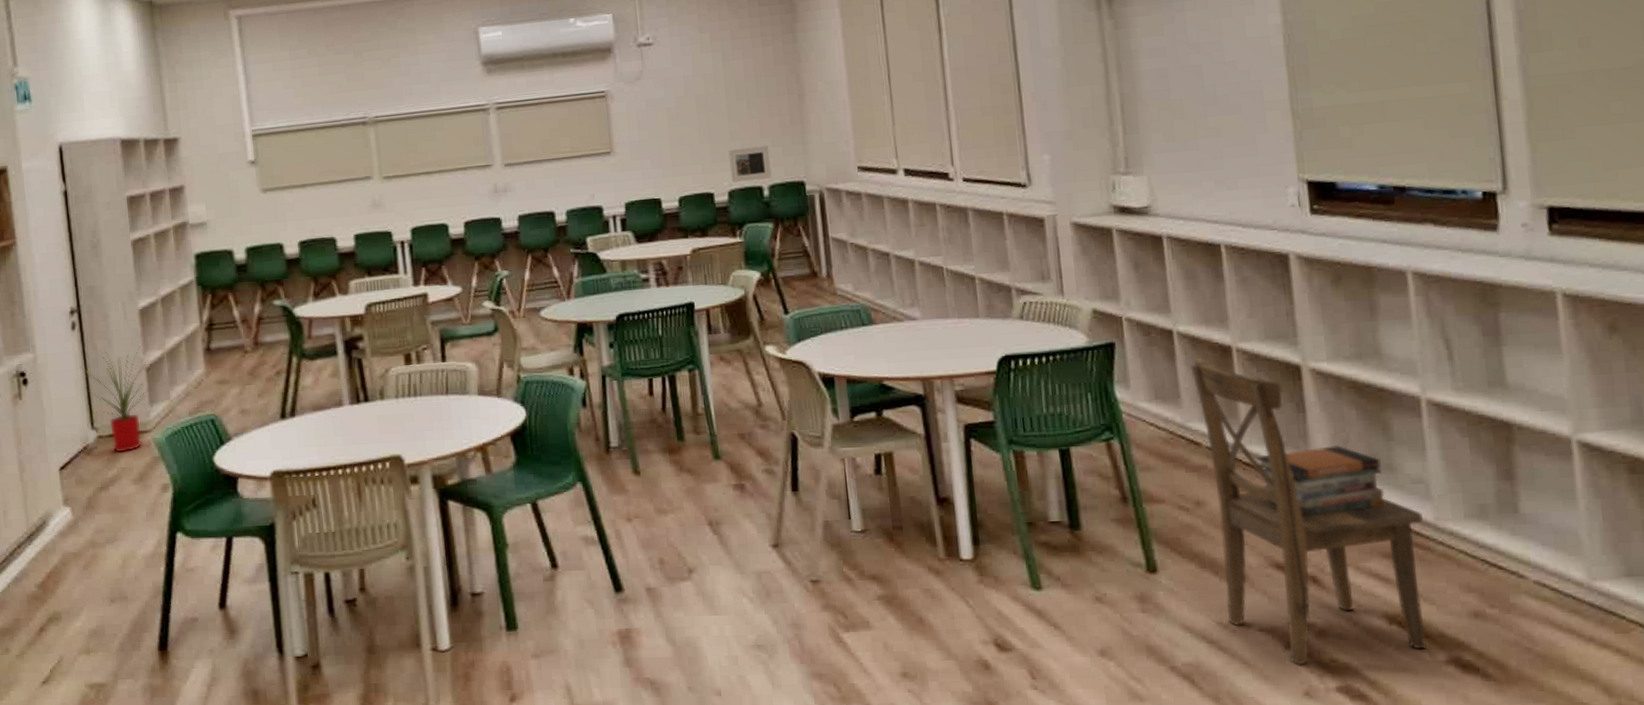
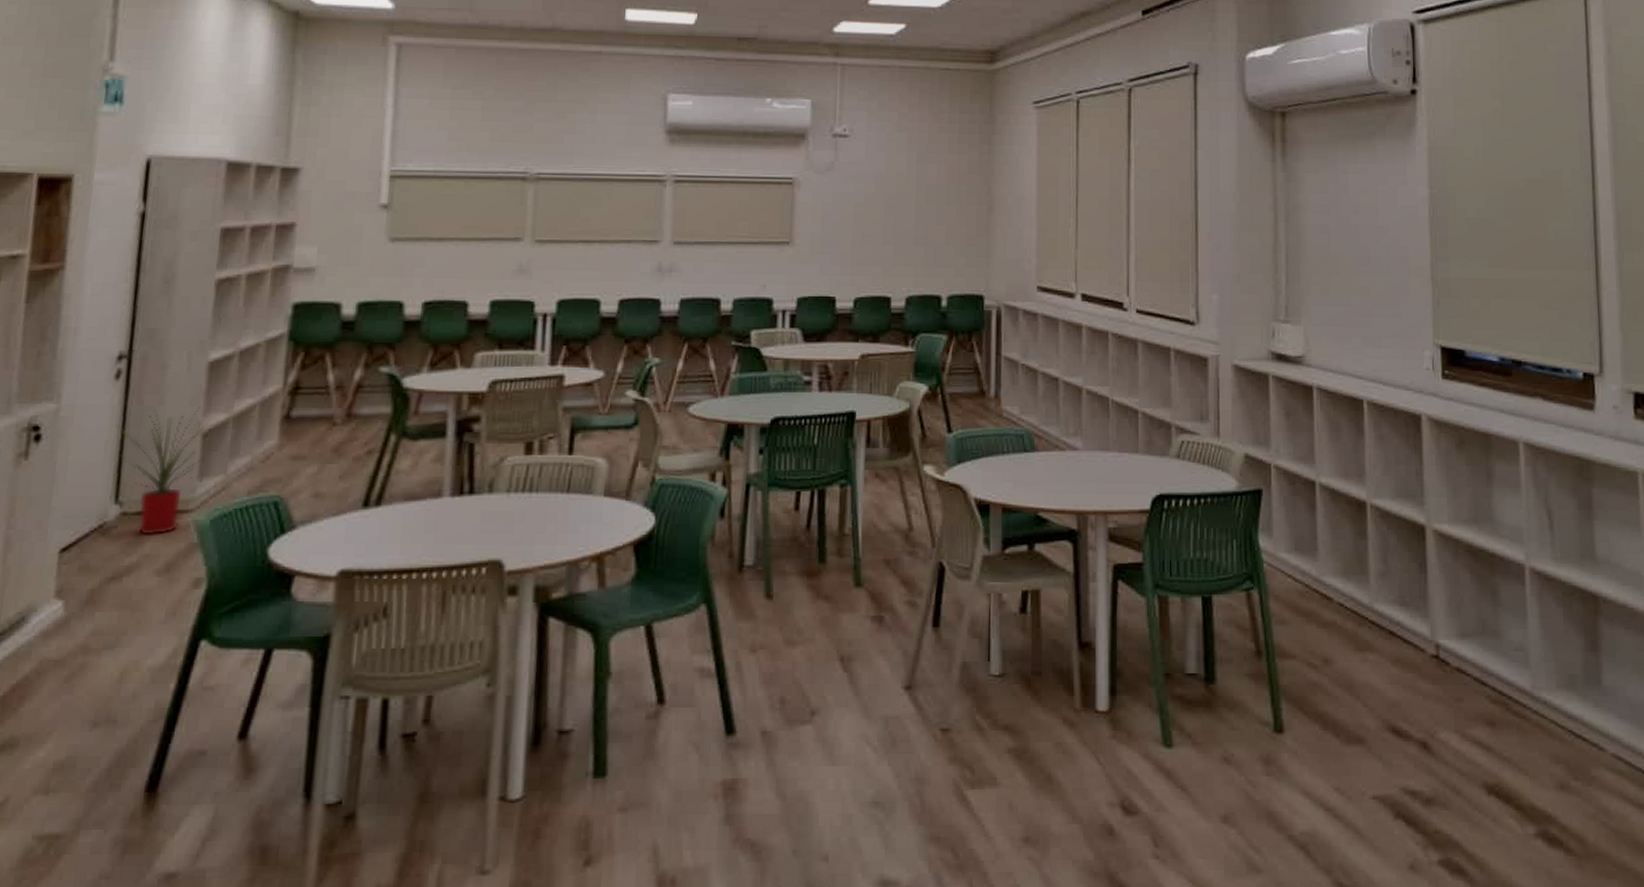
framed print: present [728,145,772,183] -> none [910,254,953,289]
dining chair: present [1190,358,1427,666] -> none [1329,512,1522,837]
book stack: present [1256,445,1386,517] -> none [1381,608,1491,679]

